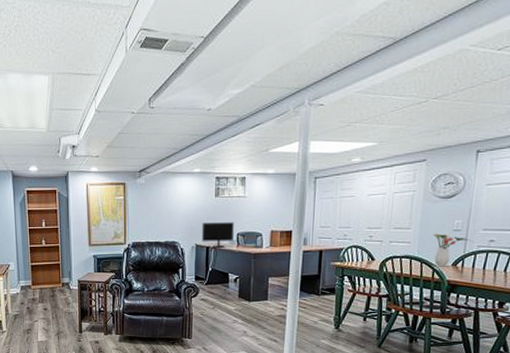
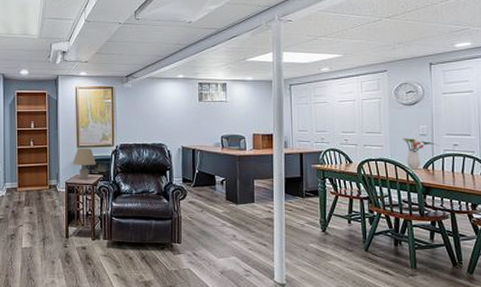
table lamp: none [84,247,108,278] -> present [72,149,96,180]
monitor: present [201,222,234,248] -> none [187,125,218,150]

